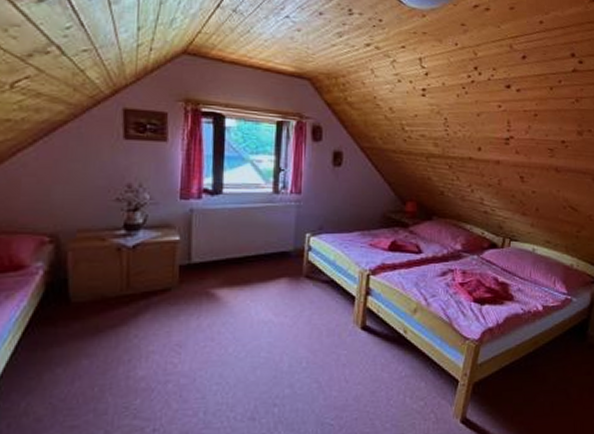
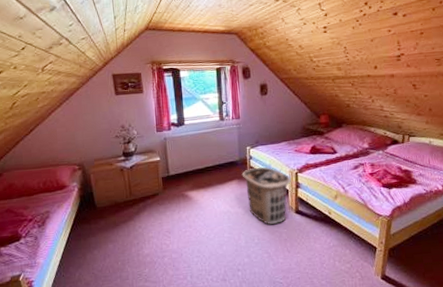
clothes hamper: none [294,262,360,344] -> present [241,166,291,225]

